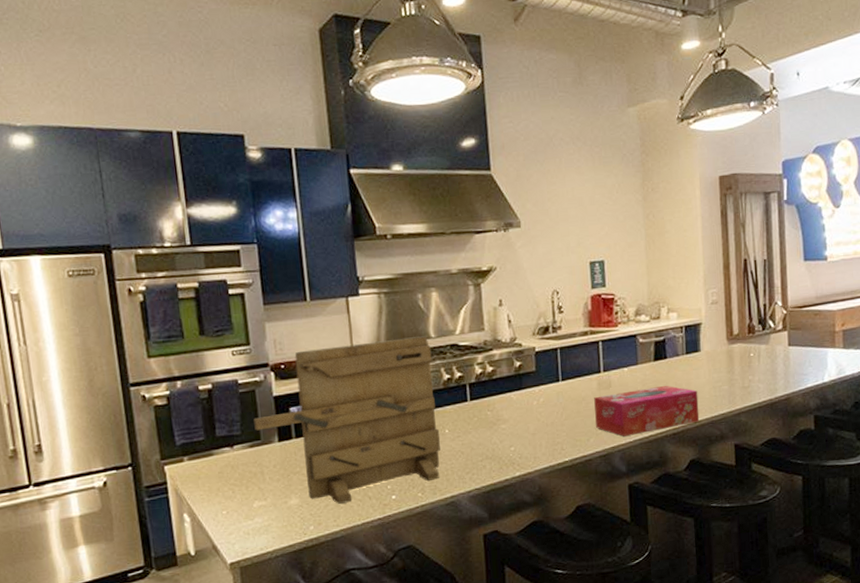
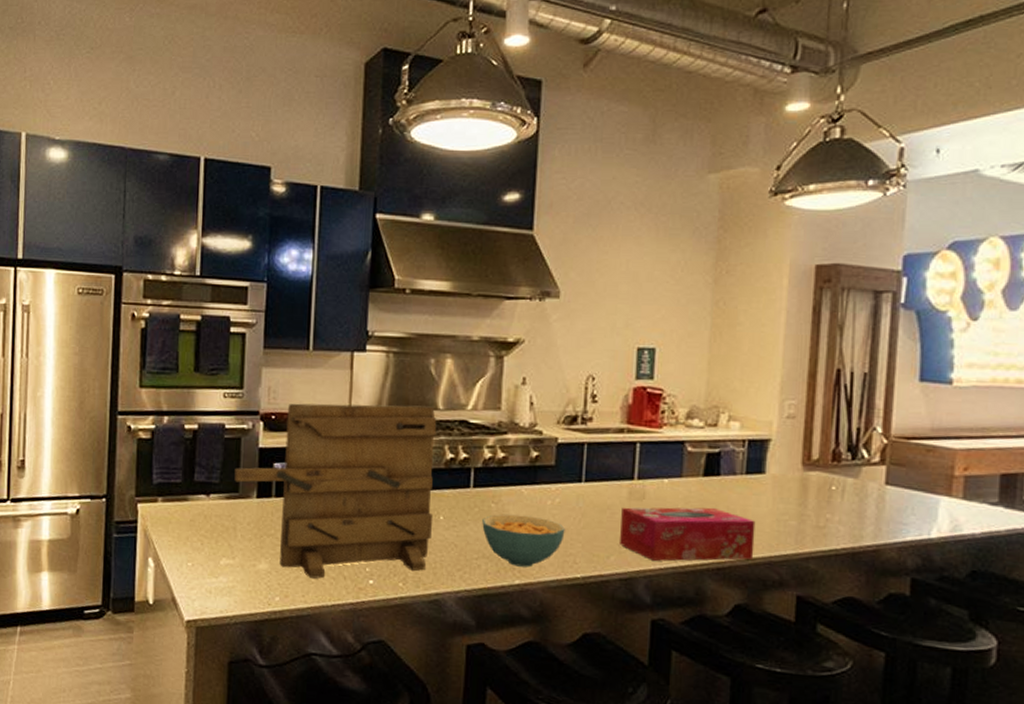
cereal bowl: none [482,416,551,461] -> present [482,514,565,567]

